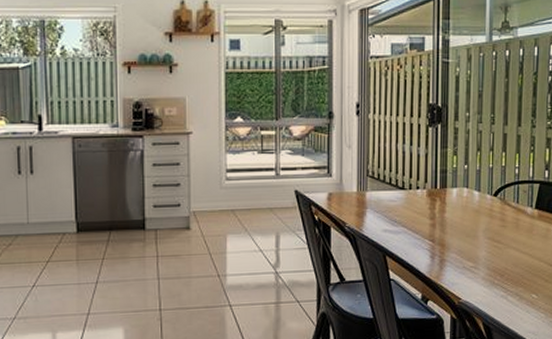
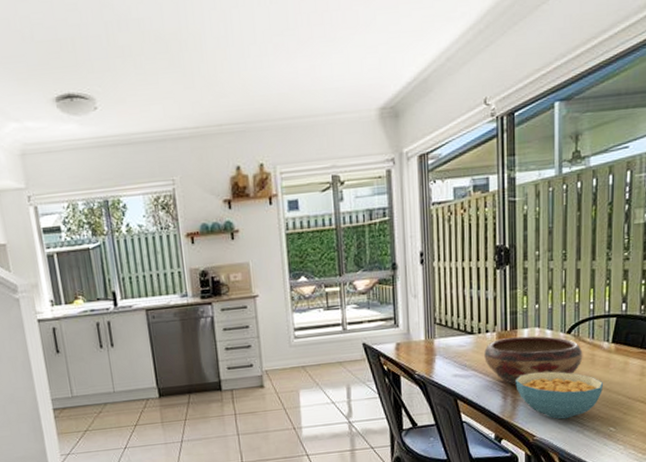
decorative bowl: none [414,195,508,245] -> present [484,336,583,385]
cereal bowl: none [443,232,527,283] -> present [515,371,604,420]

